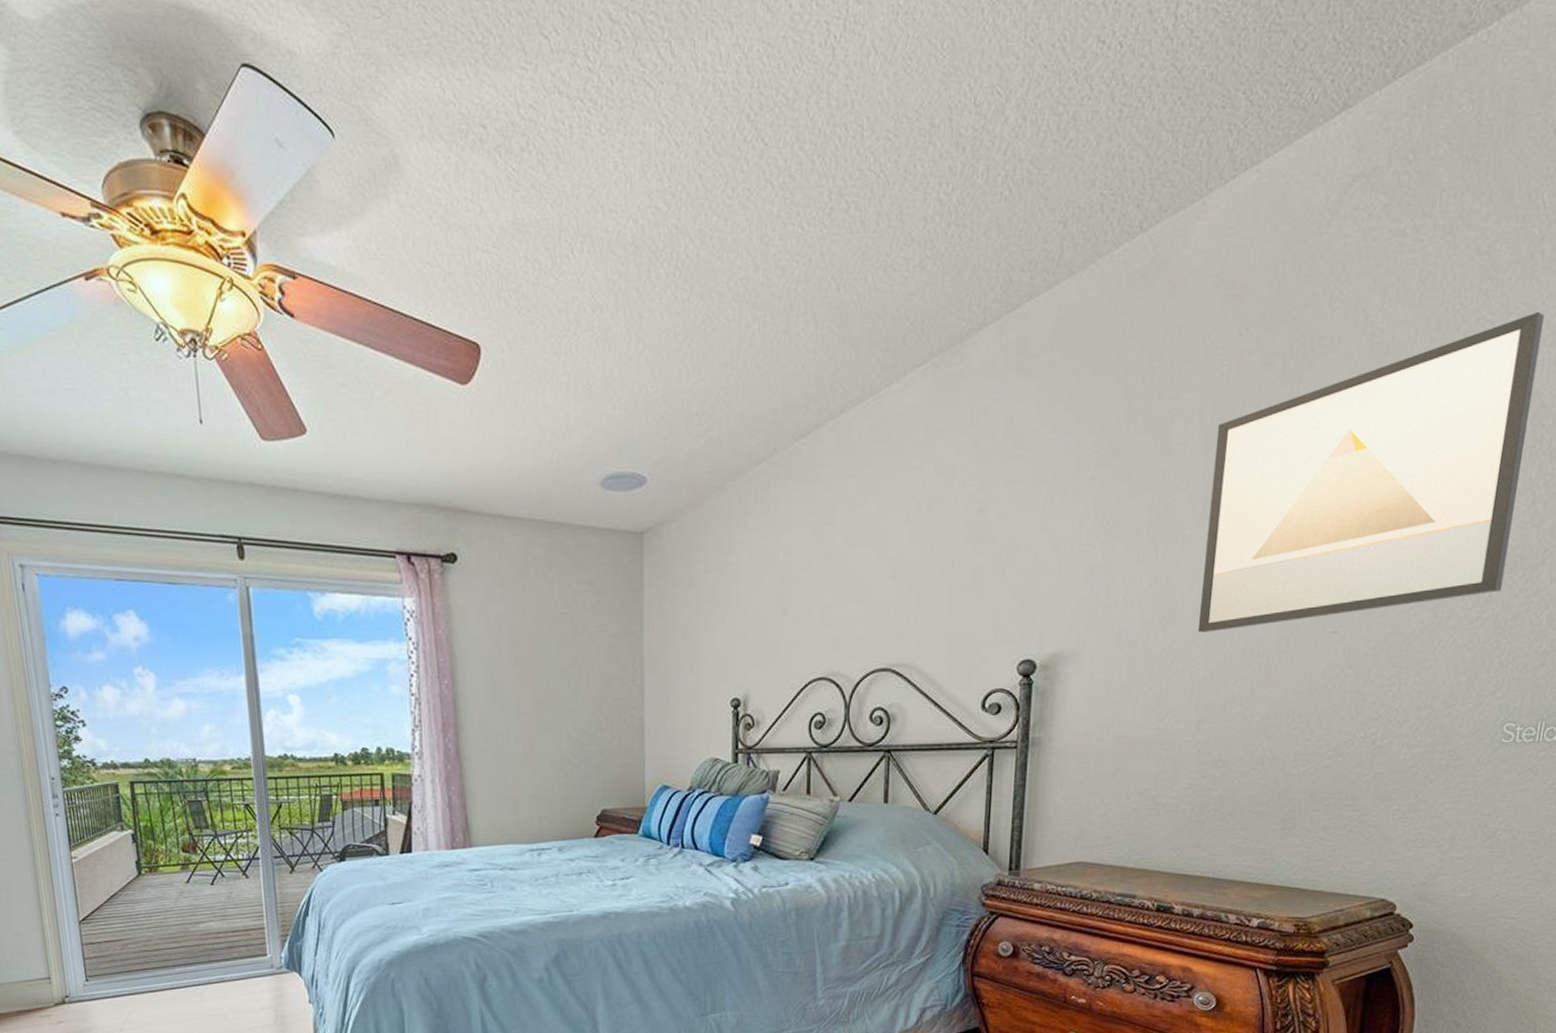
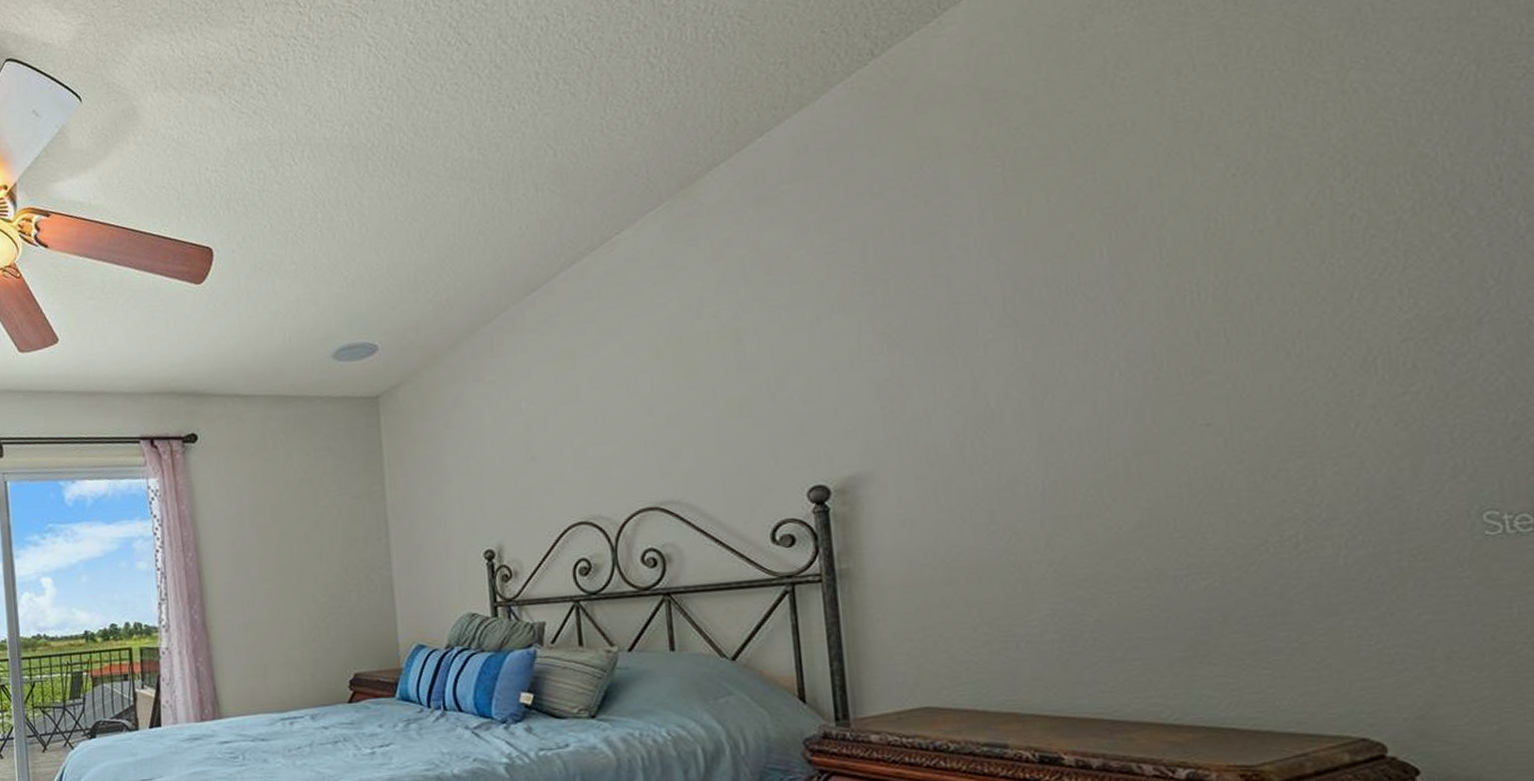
wall art: present [1197,311,1544,633] -> none [1002,62,1429,440]

